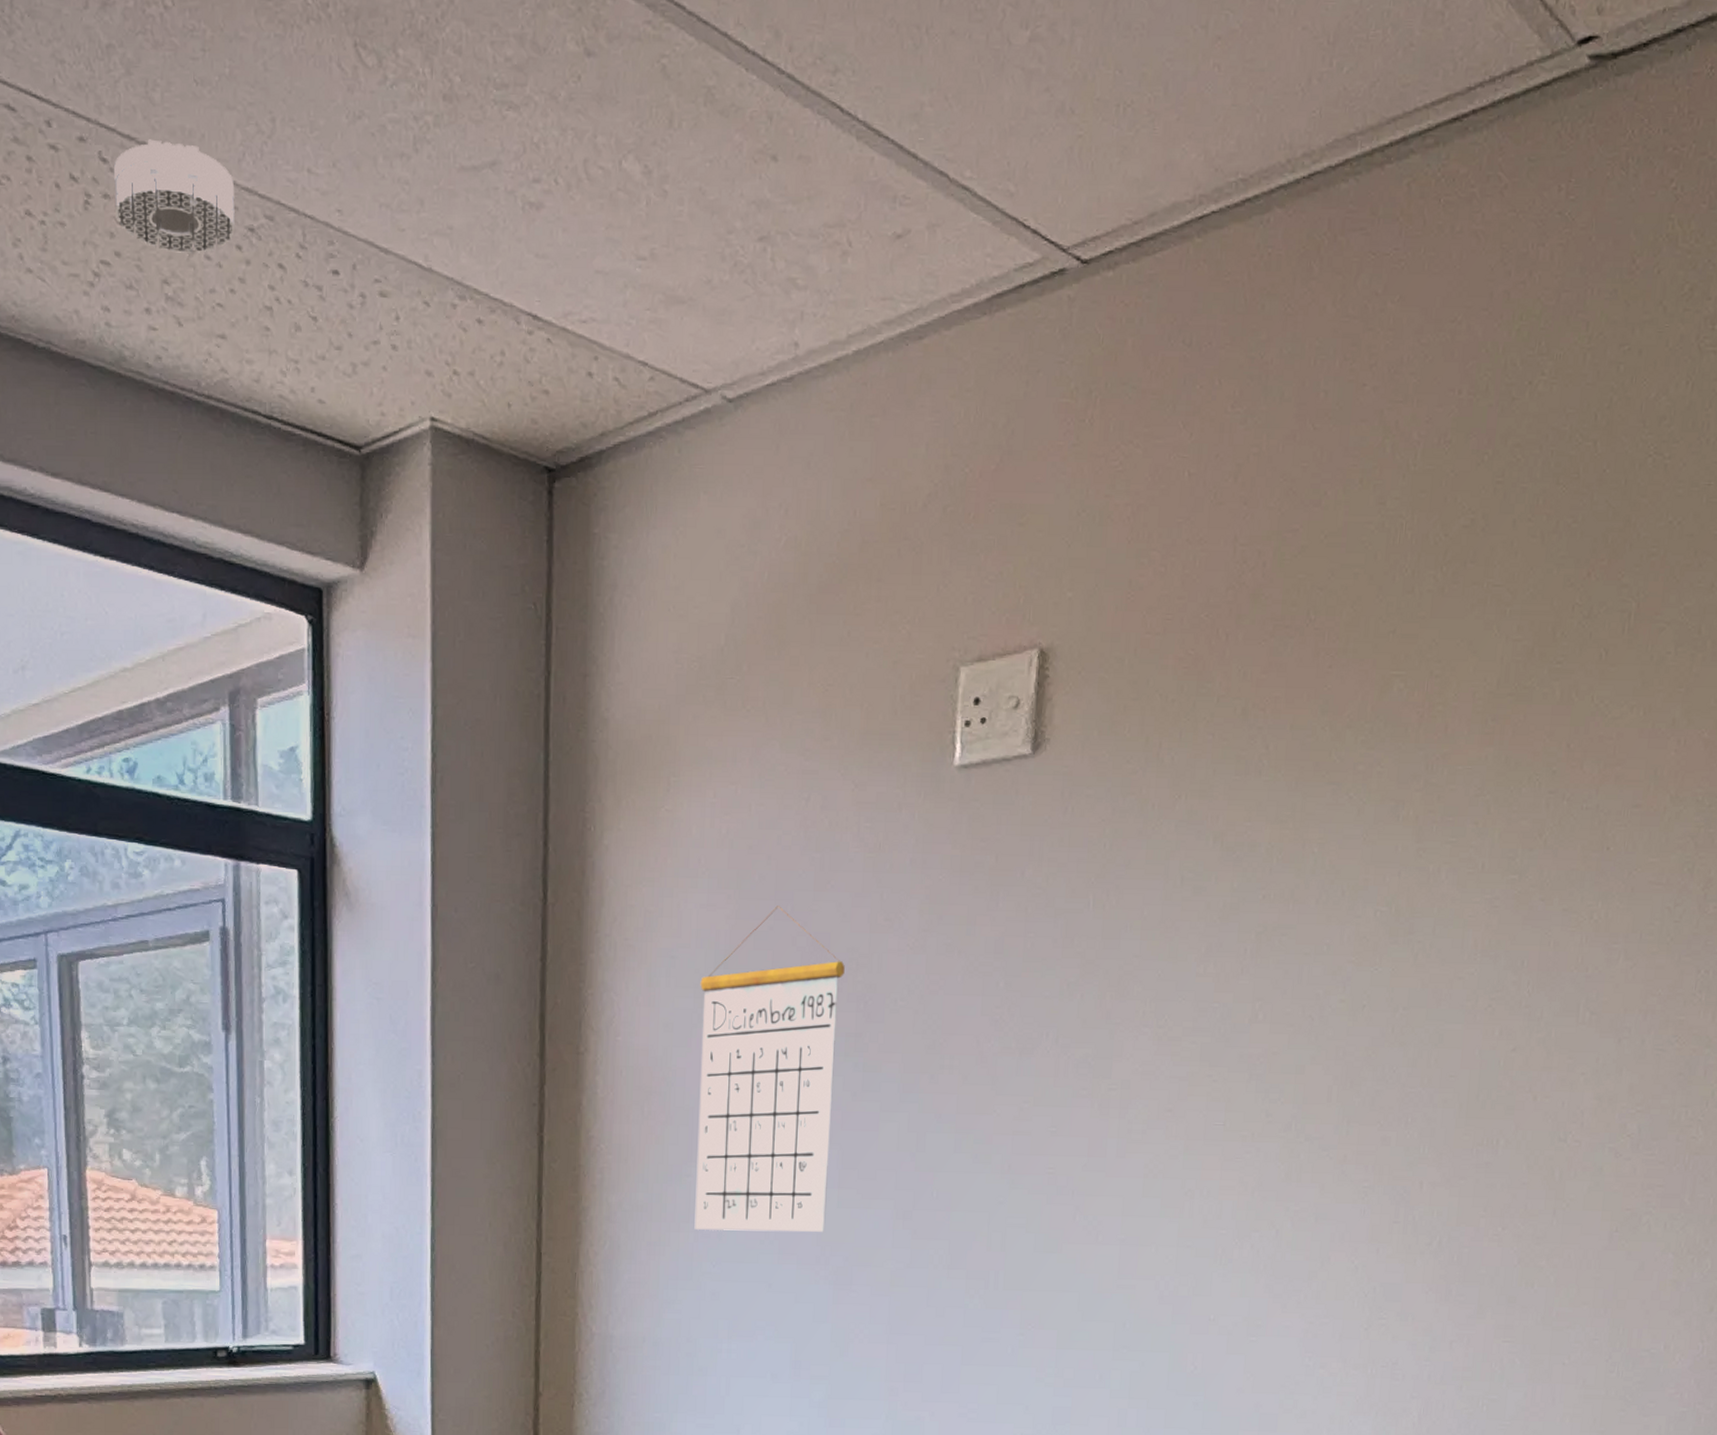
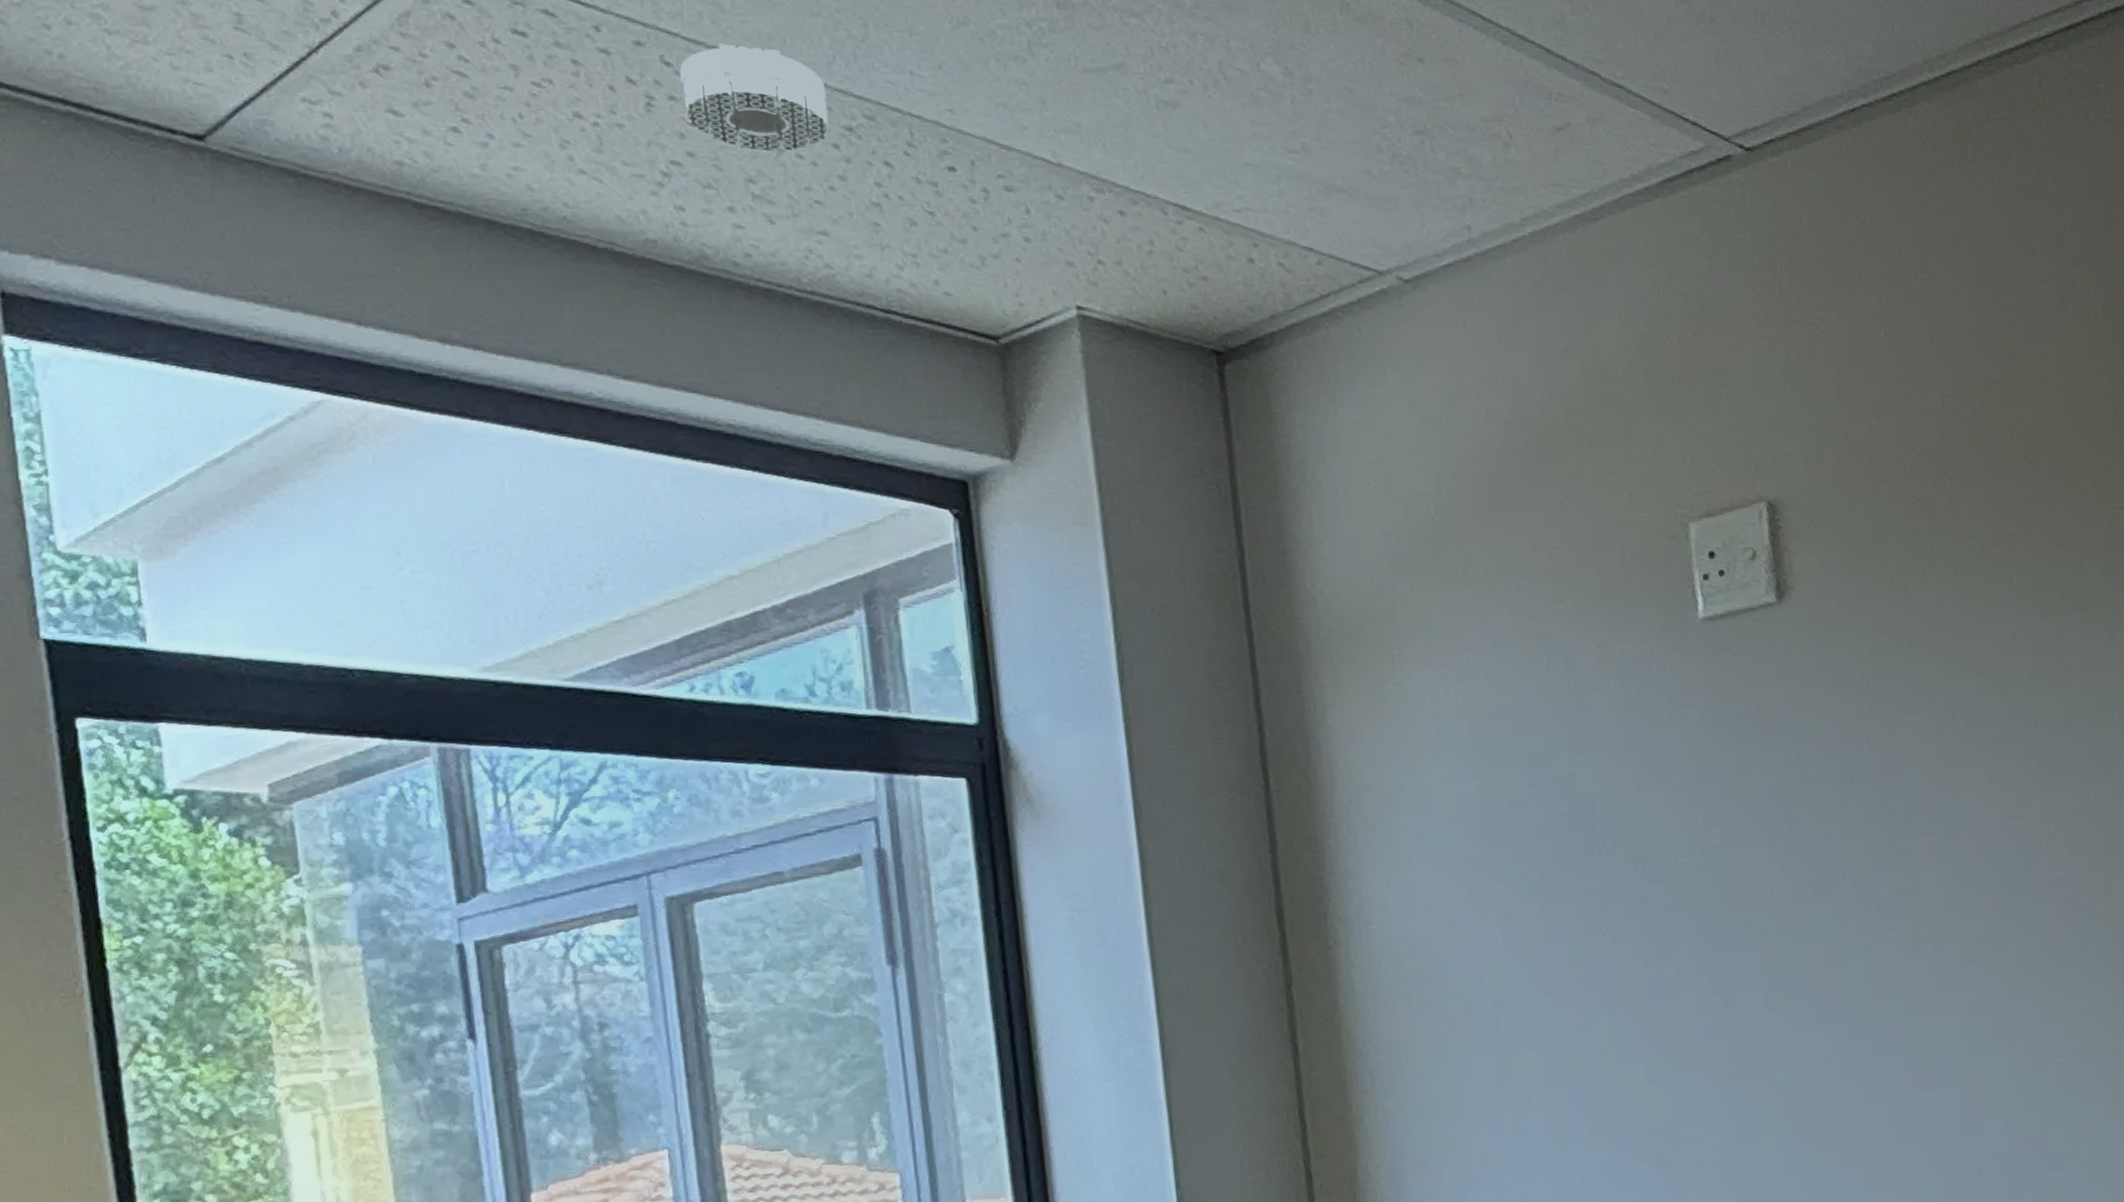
calendar: present [694,906,845,1232] -> none [1457,772,1637,1127]

